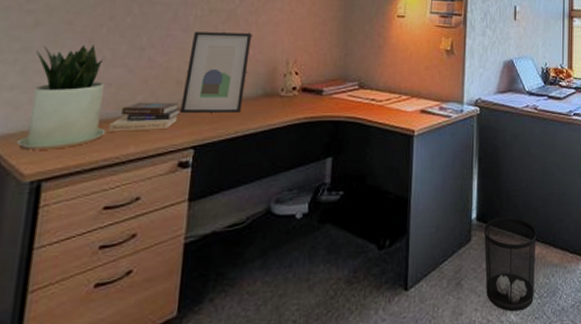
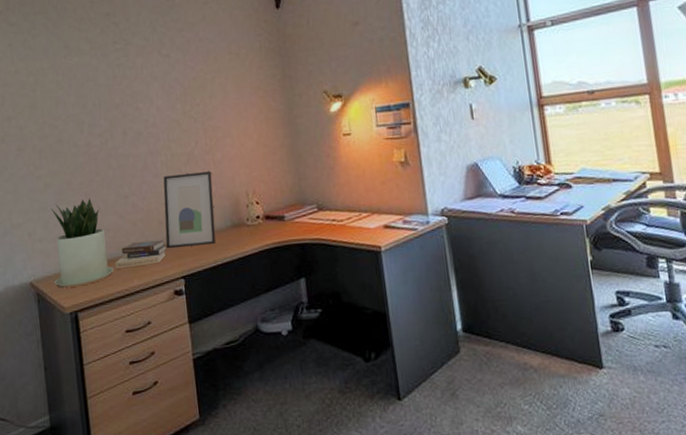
waste bin: present [483,217,537,312] -> none [472,327,542,423]

